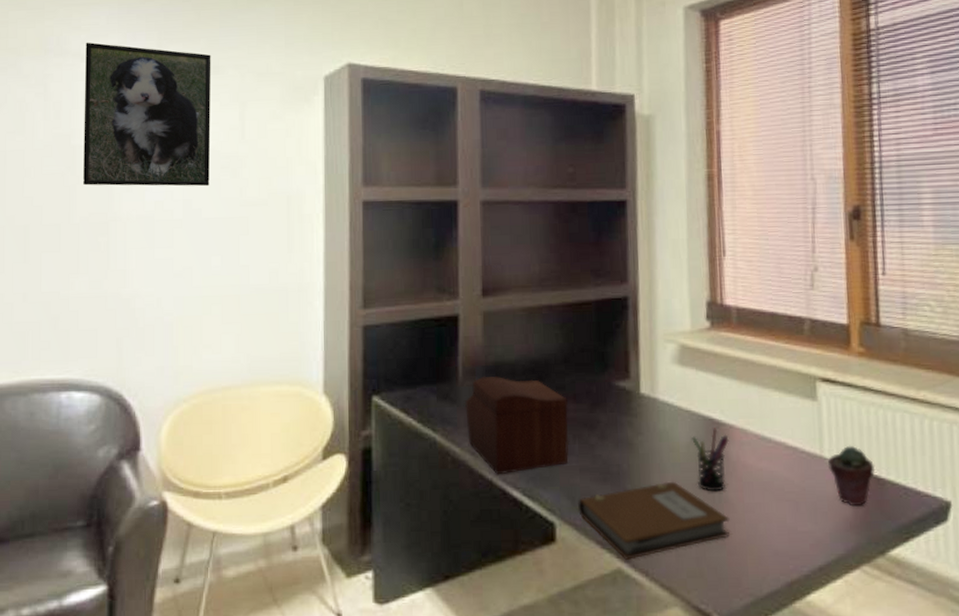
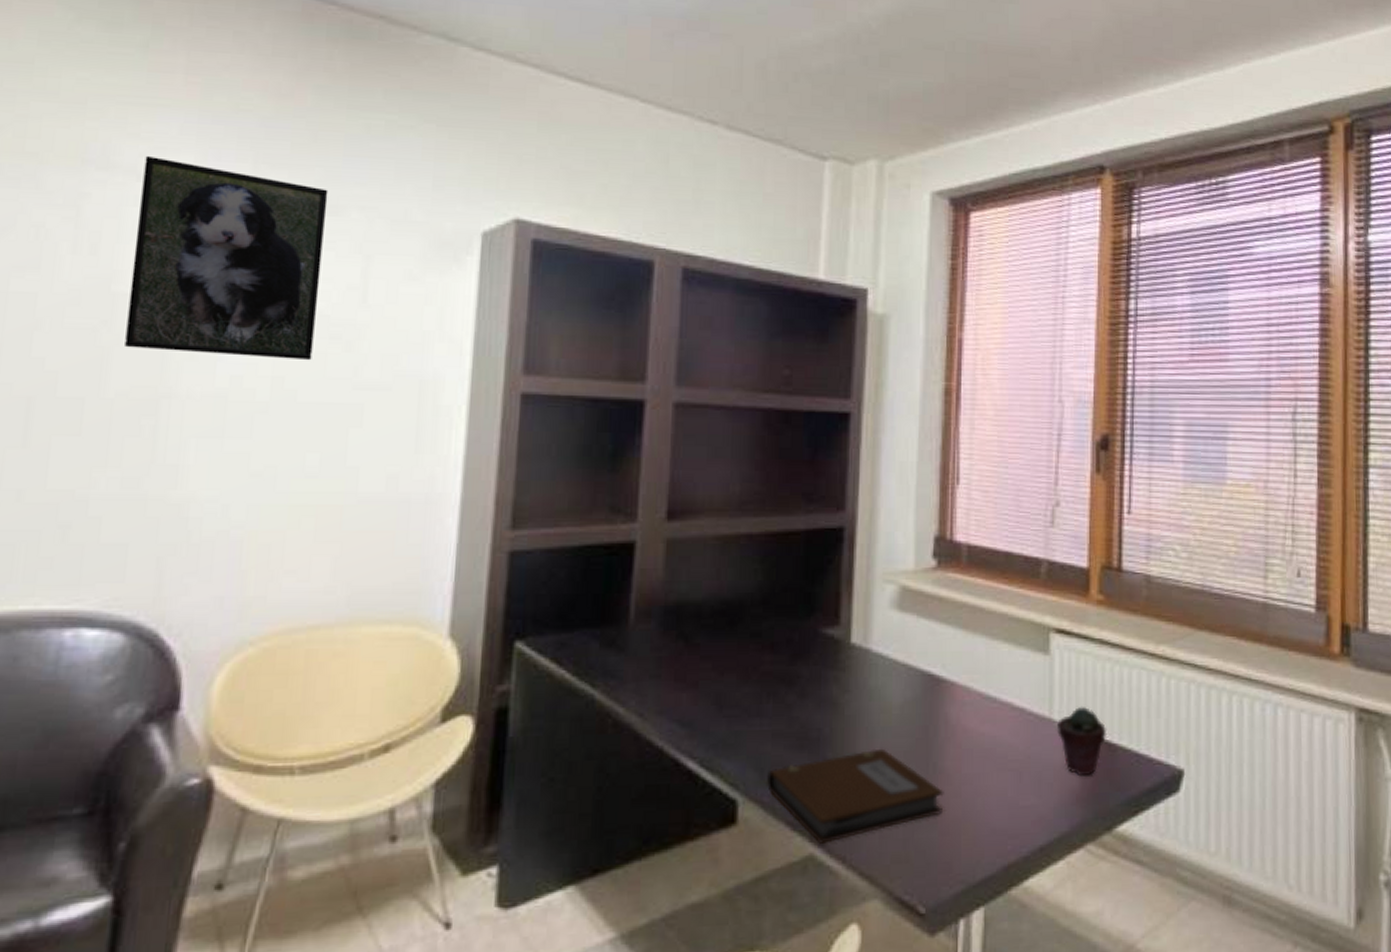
sewing box: present [465,376,569,475] -> none [634,618,763,742]
pen holder: present [691,428,729,492] -> none [906,685,949,761]

